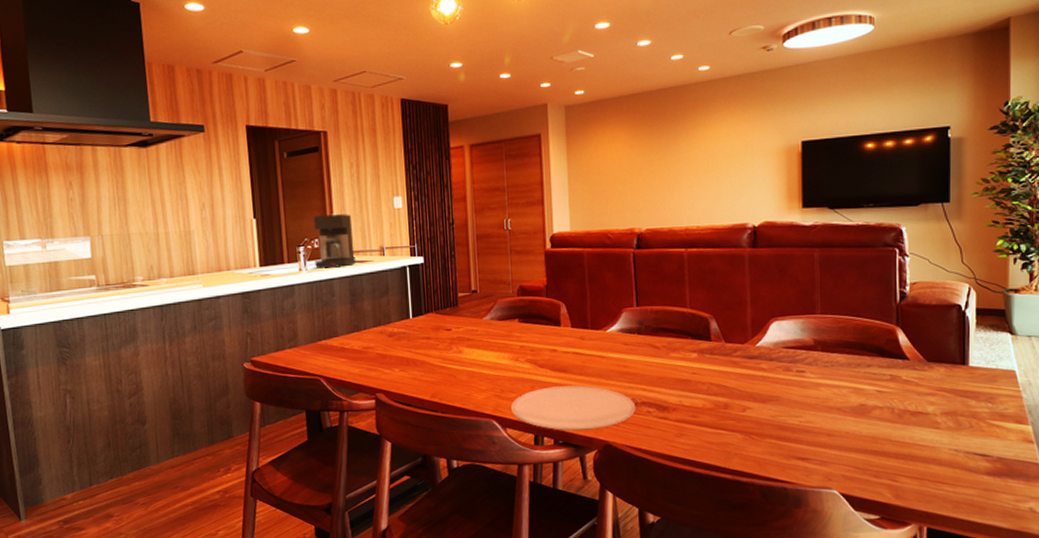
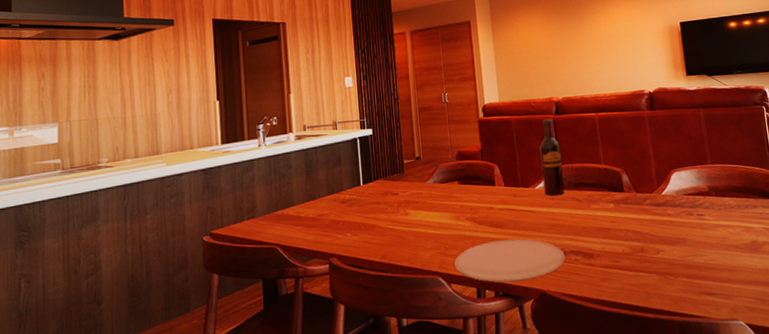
coffee maker: present [313,214,355,269] -> none [272,93,311,144]
wine bottle: none [615,253,642,341] -> present [539,118,565,196]

